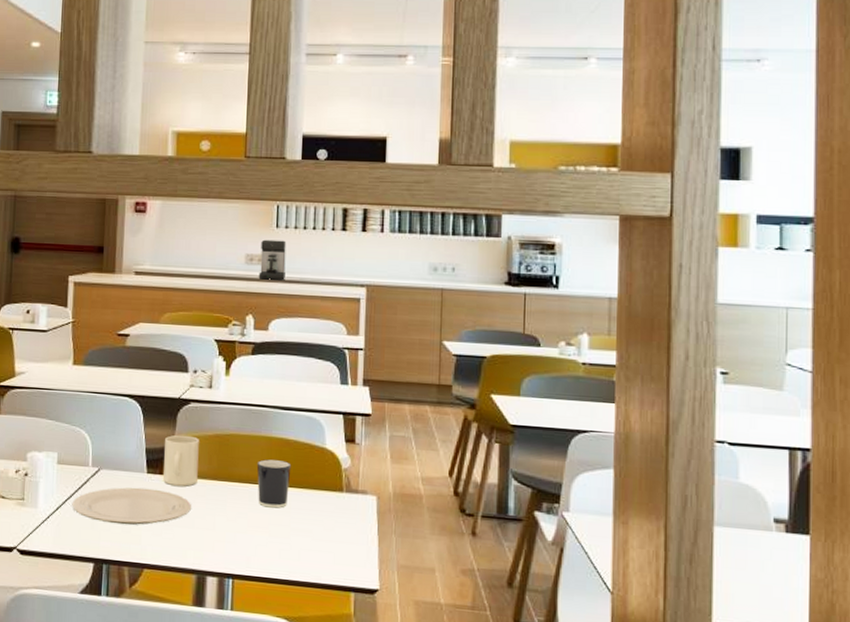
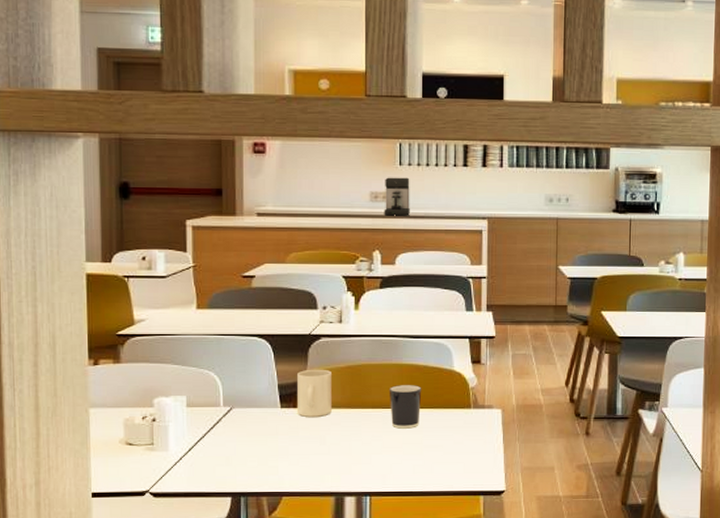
plate: present [71,487,191,525] -> none [204,422,326,458]

